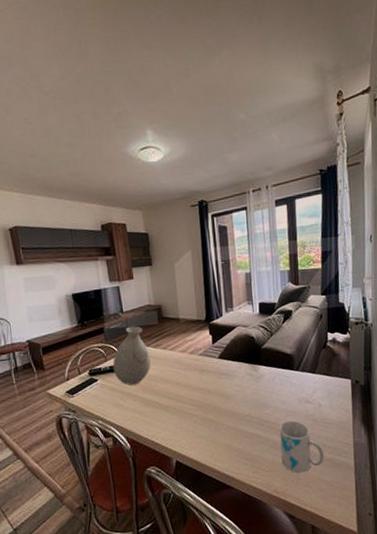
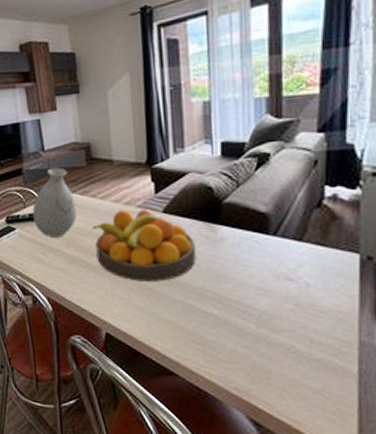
fruit bowl: none [164,356,244,415] -> present [93,209,196,281]
mug: present [279,420,325,473] -> none [244,301,311,372]

